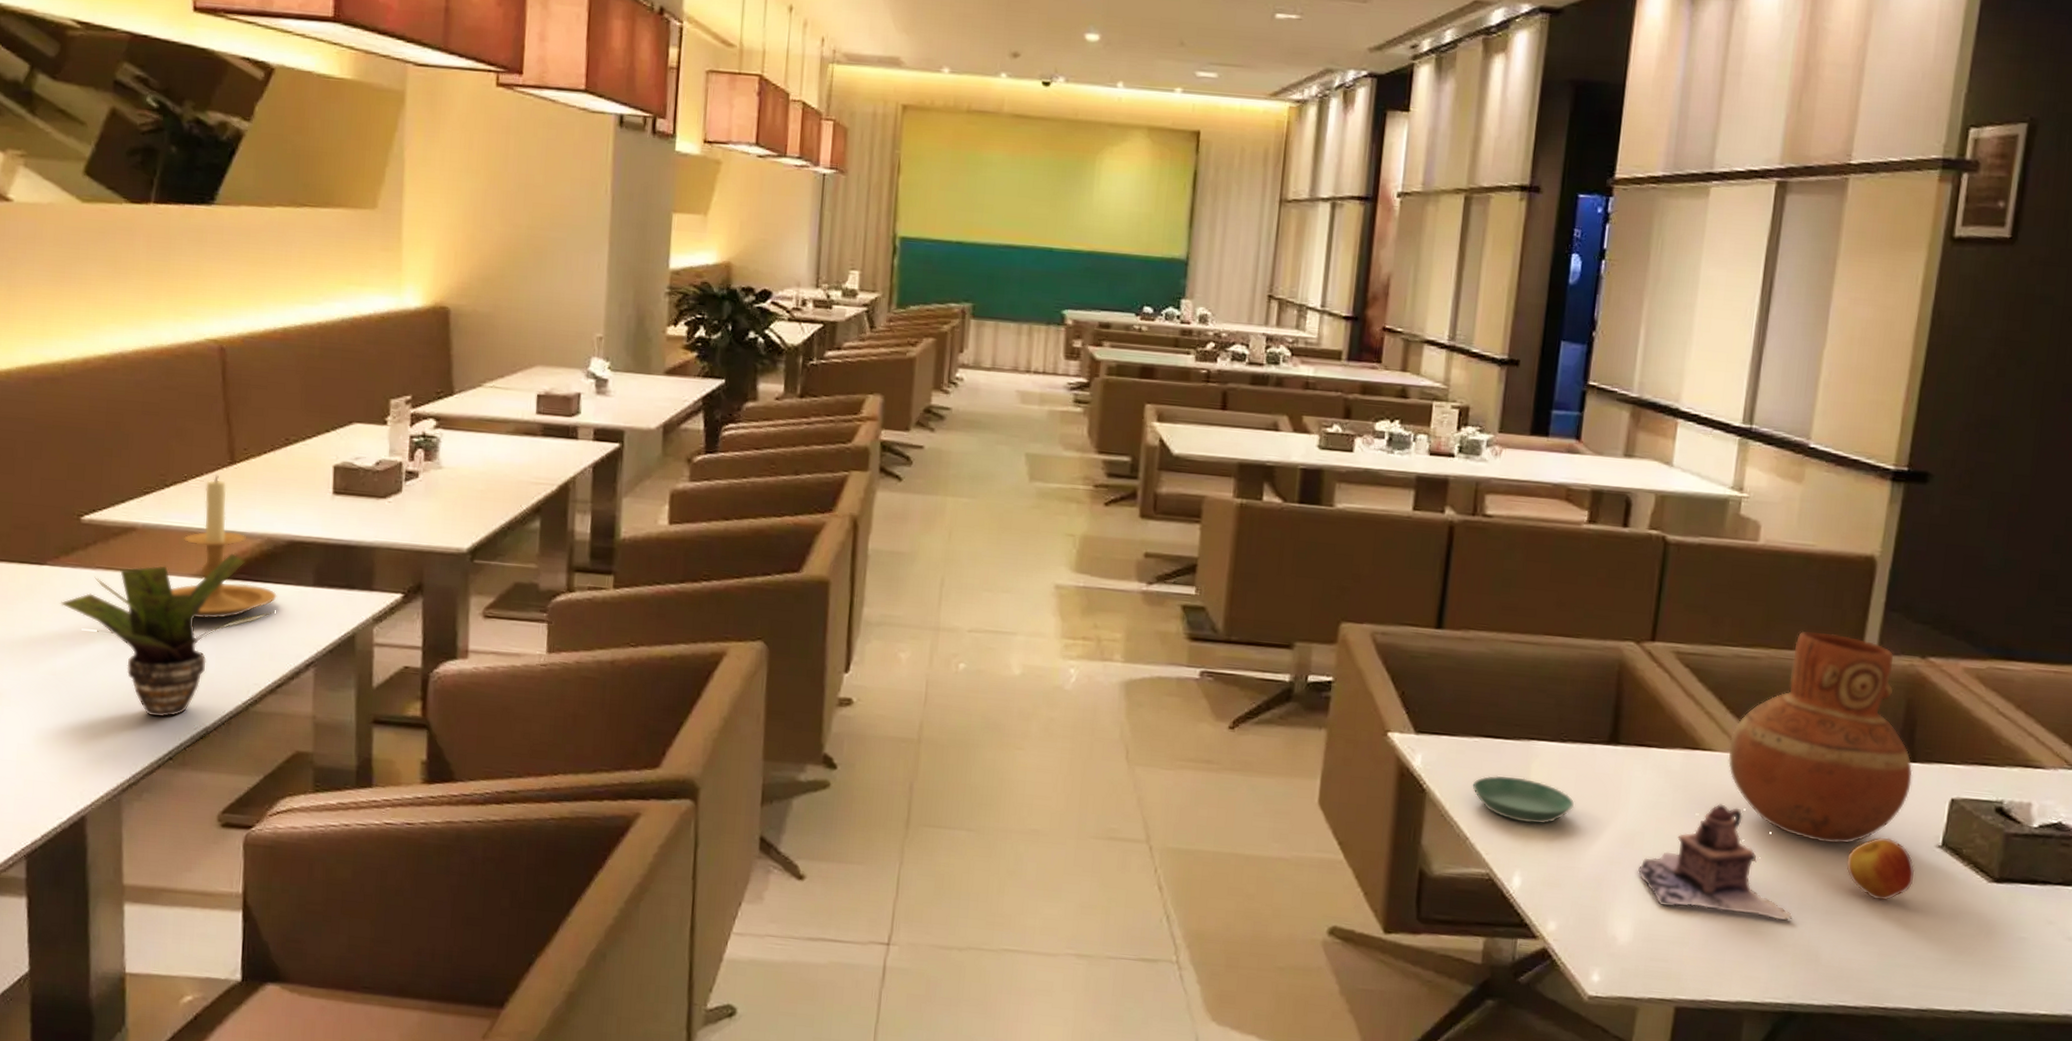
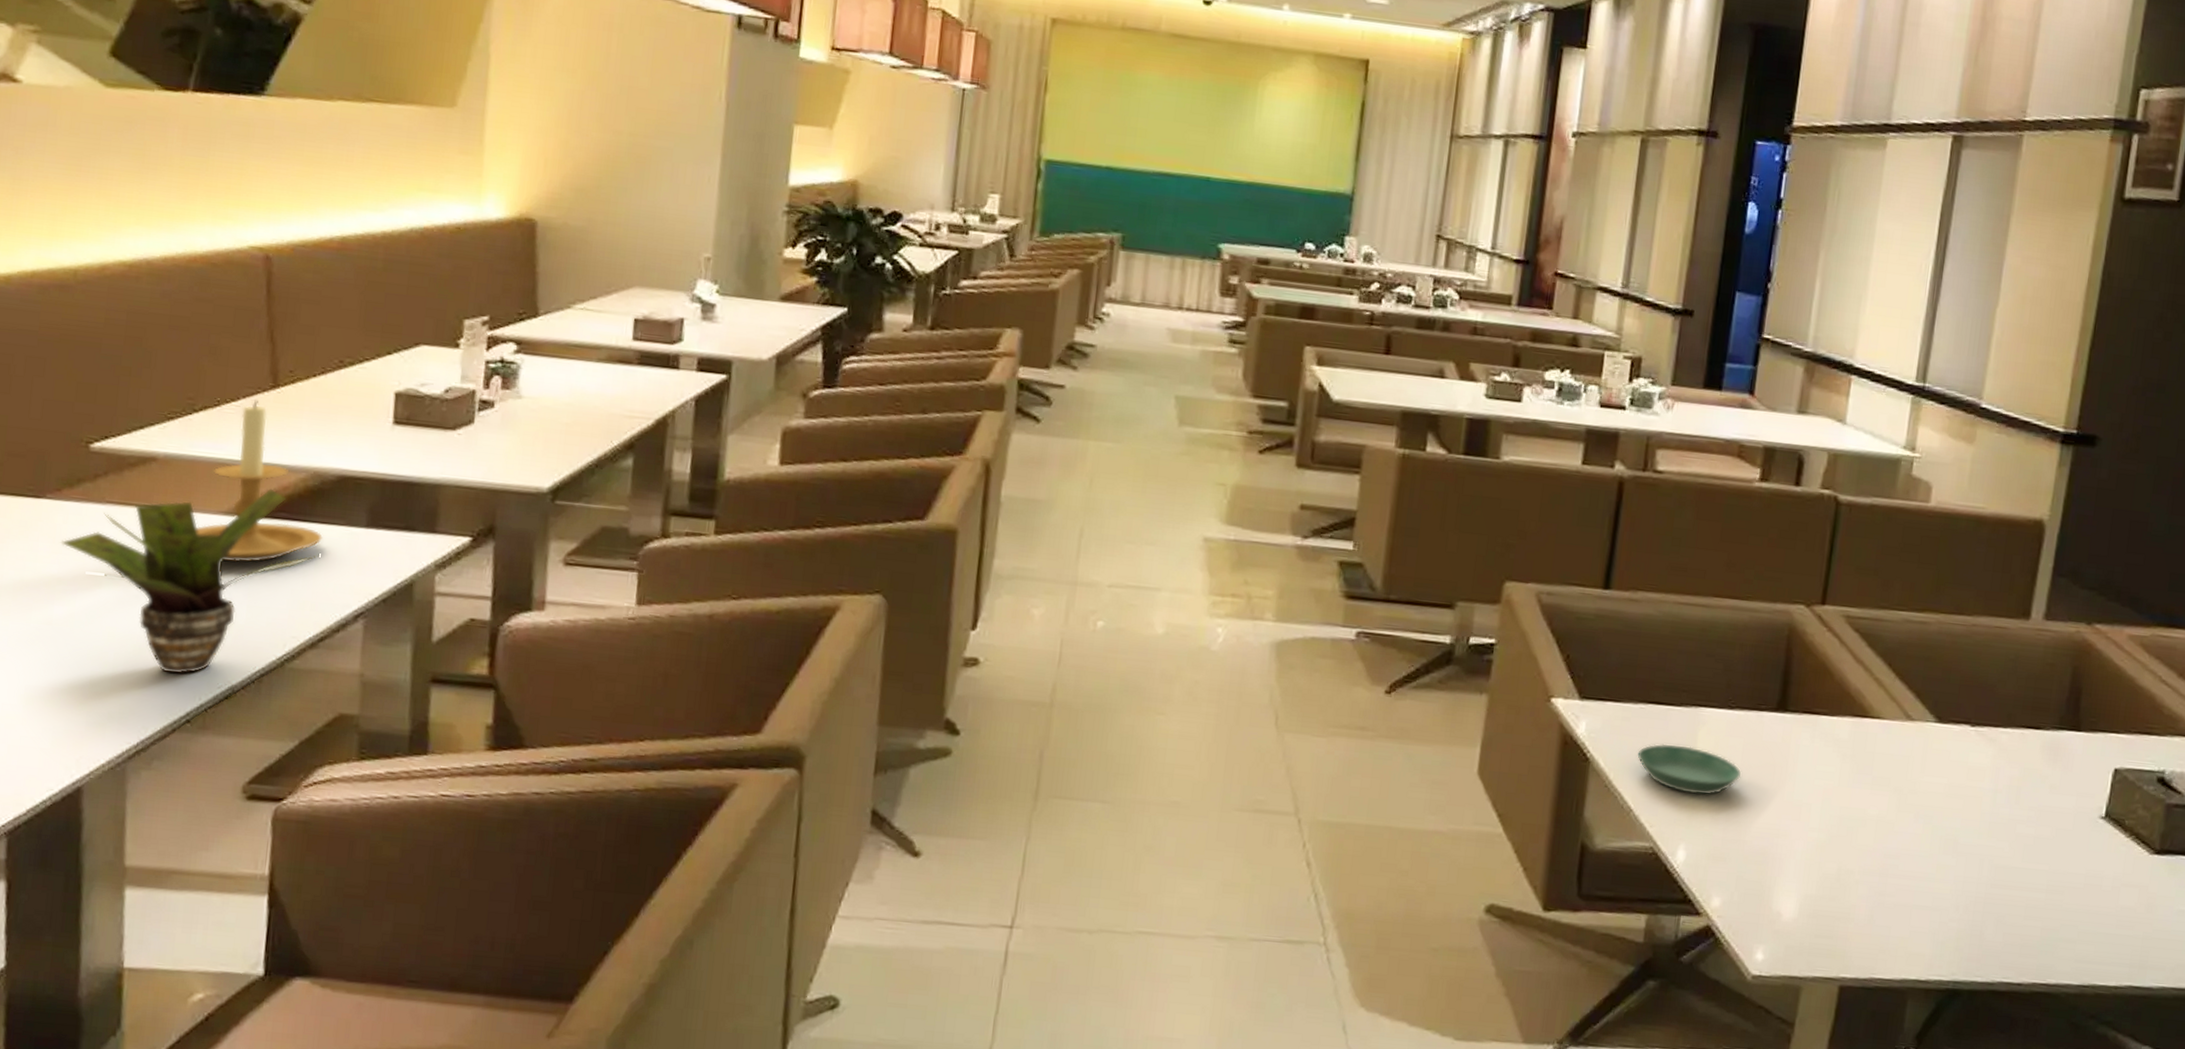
teapot: present [1637,804,1793,921] -> none [1803,774,1958,895]
vase: present [1728,630,1913,844] -> none [1896,595,2078,815]
apple: present [1846,837,1915,901] -> none [2011,808,2079,874]

